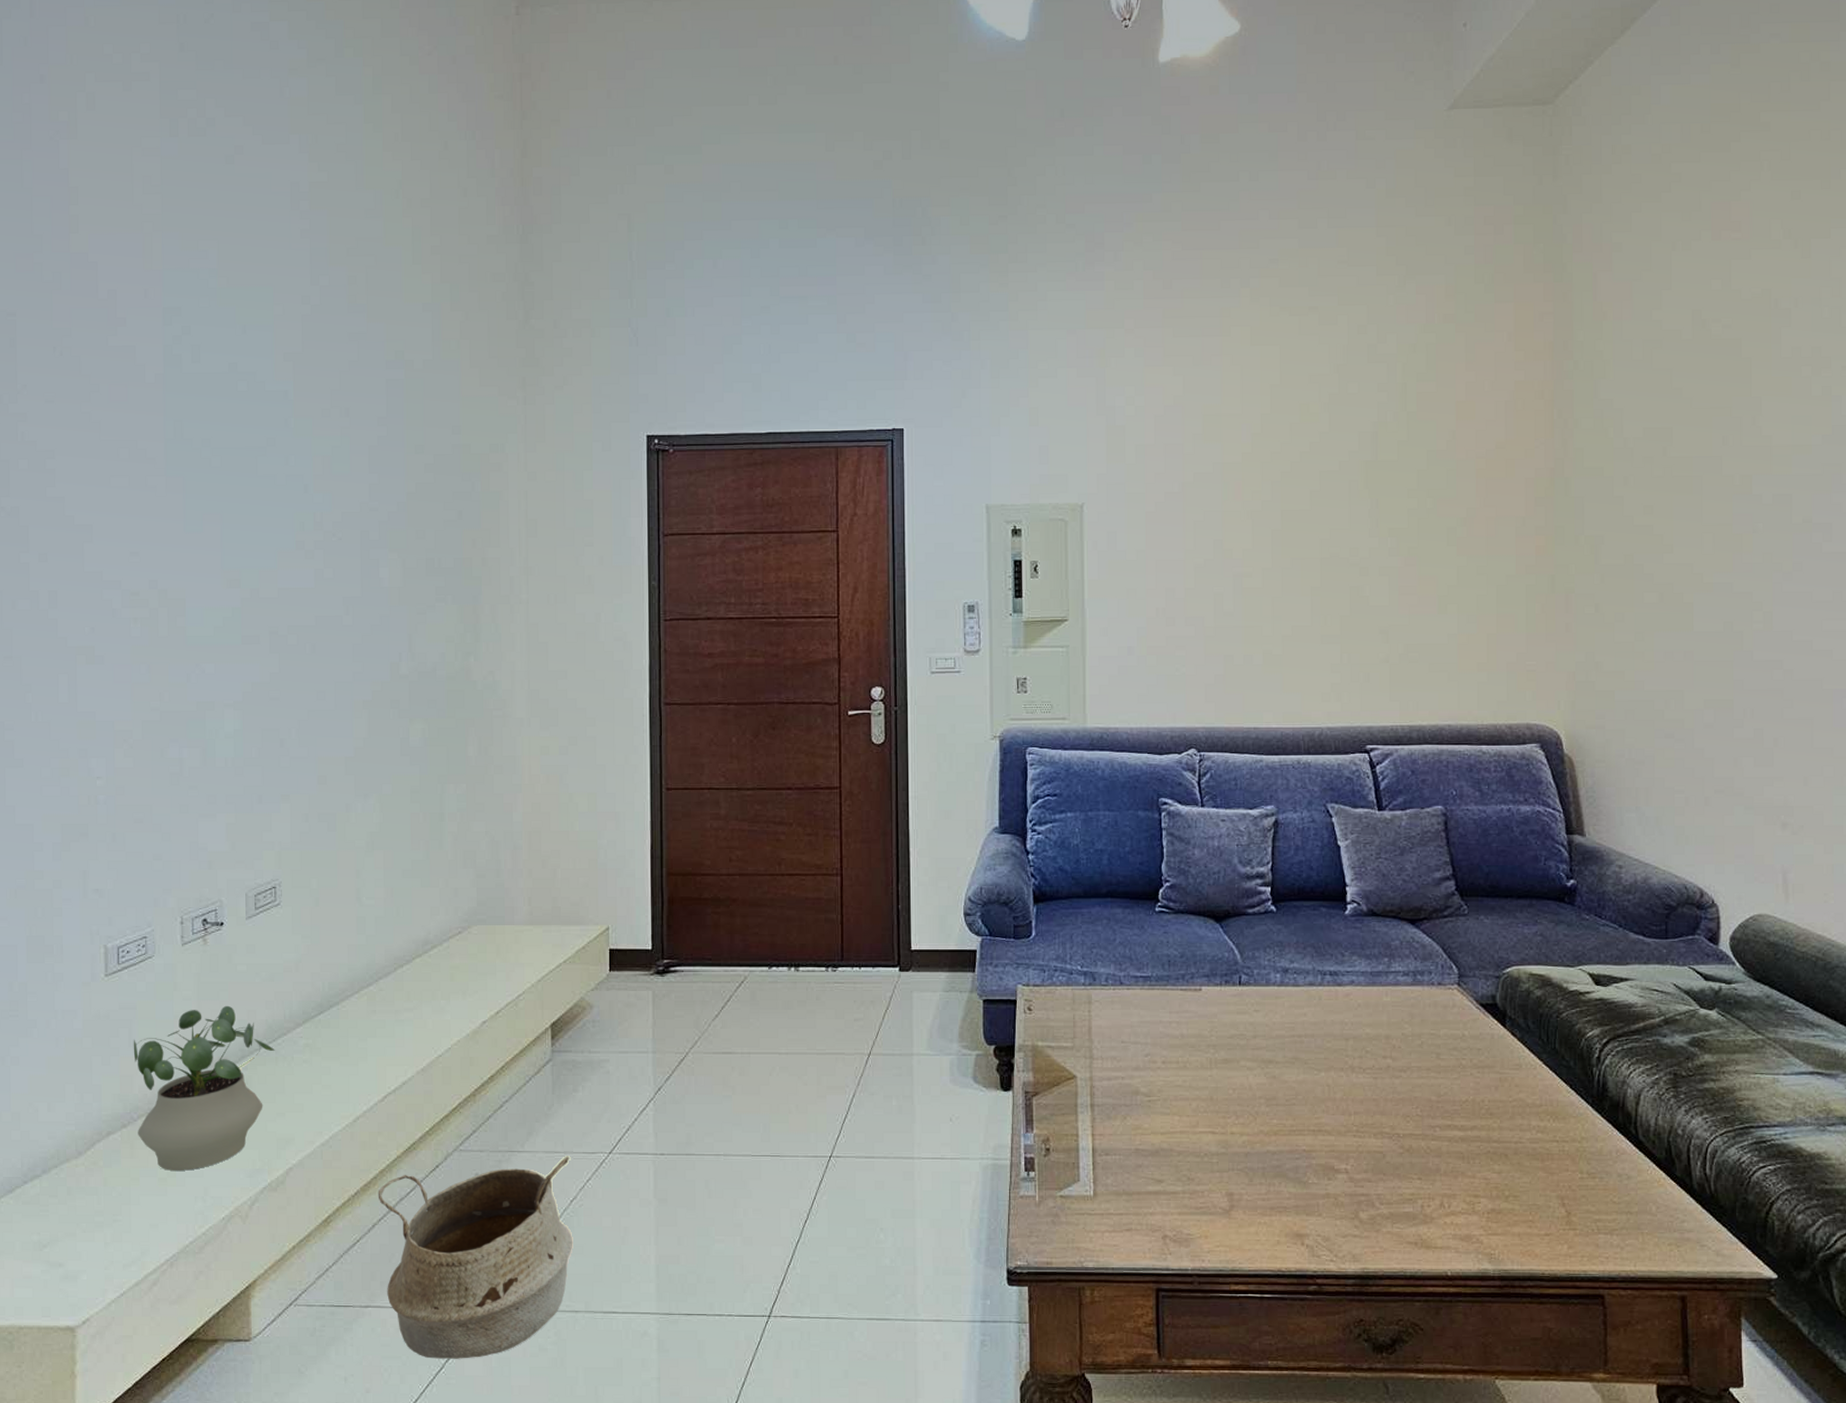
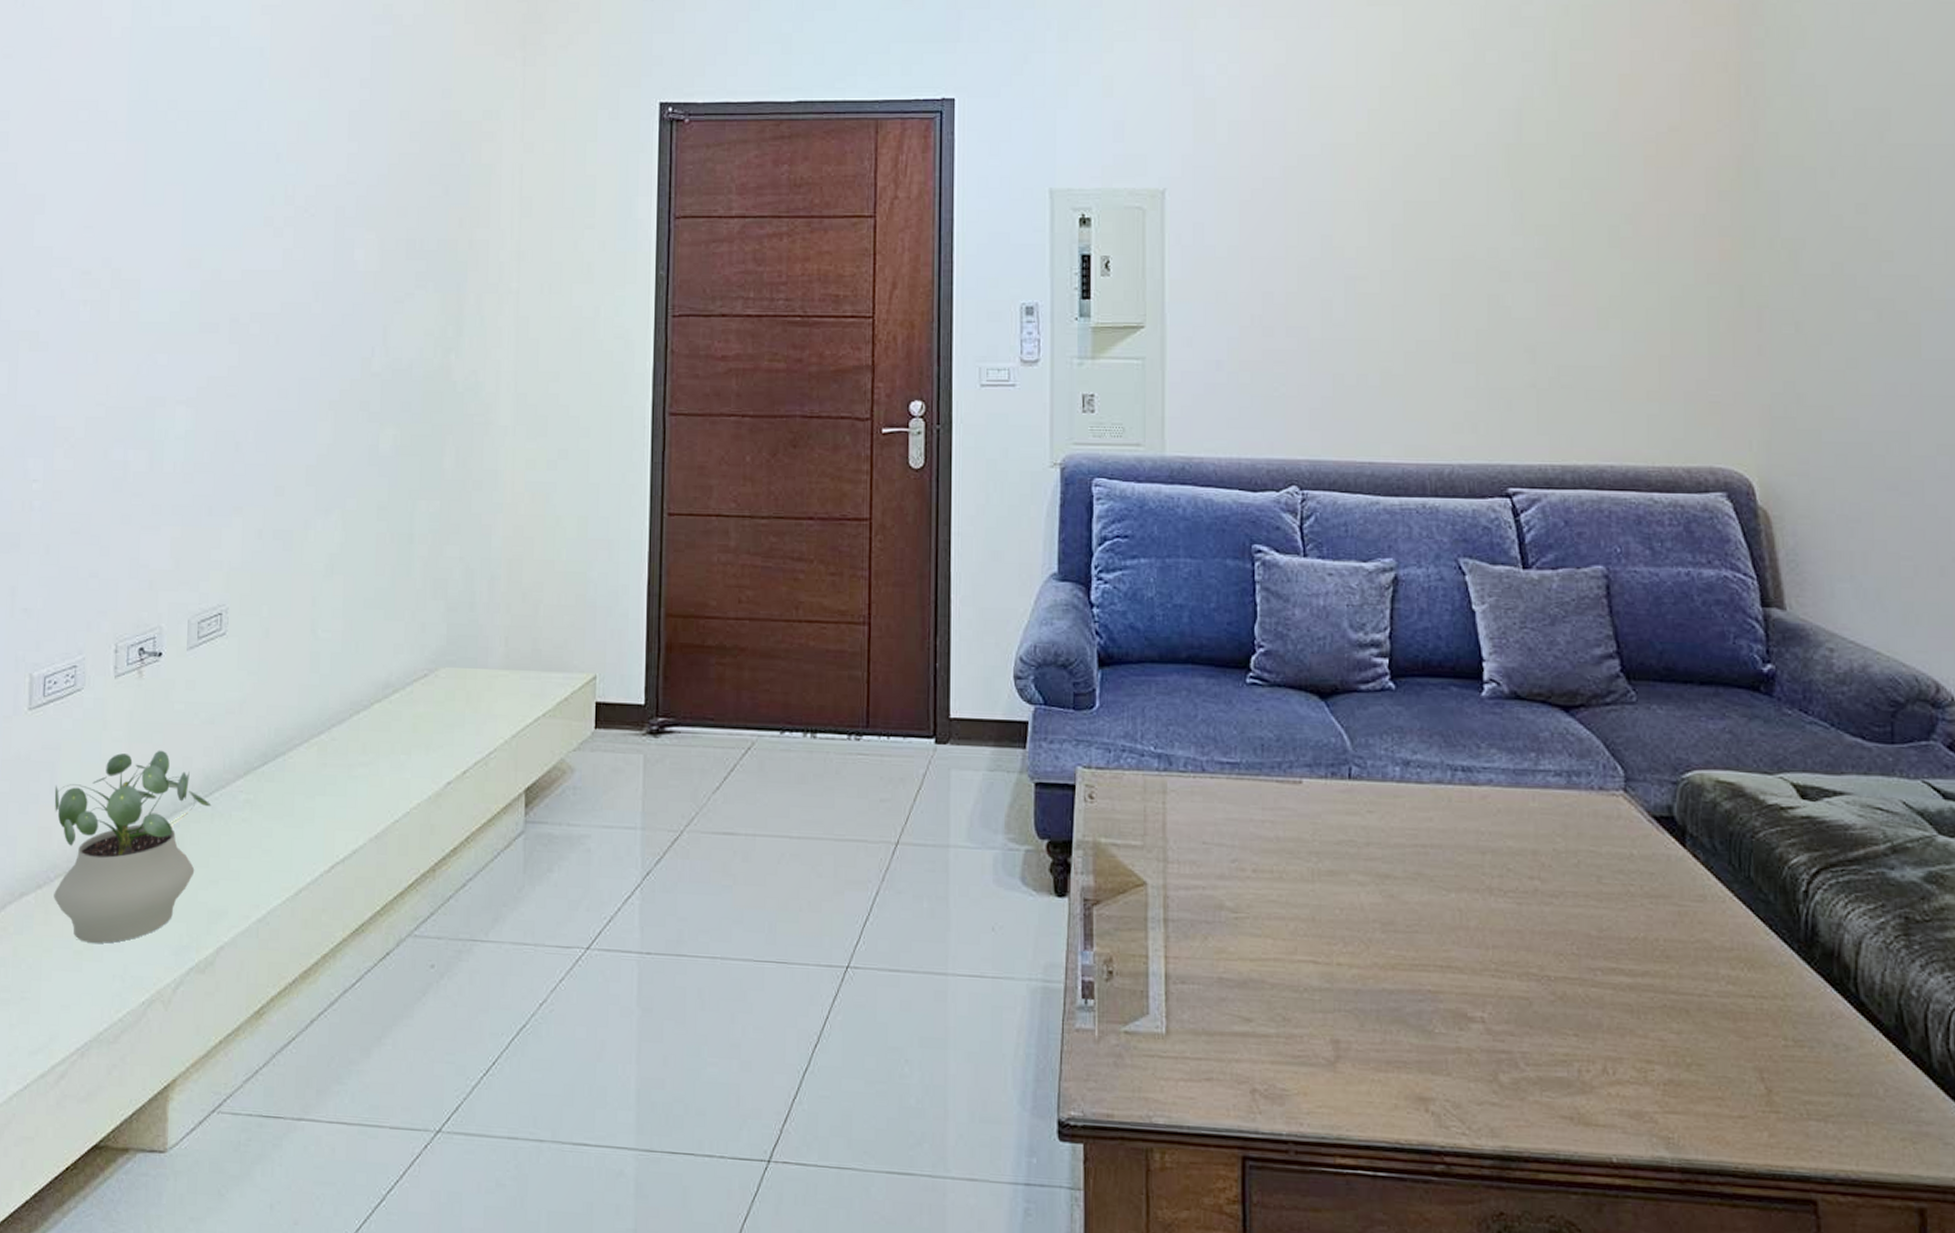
woven basket: present [378,1156,573,1359] -> none [318,949,541,1191]

